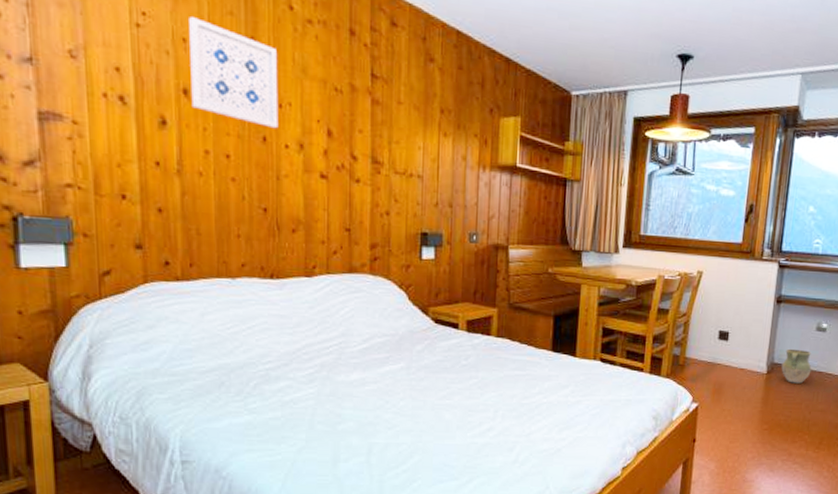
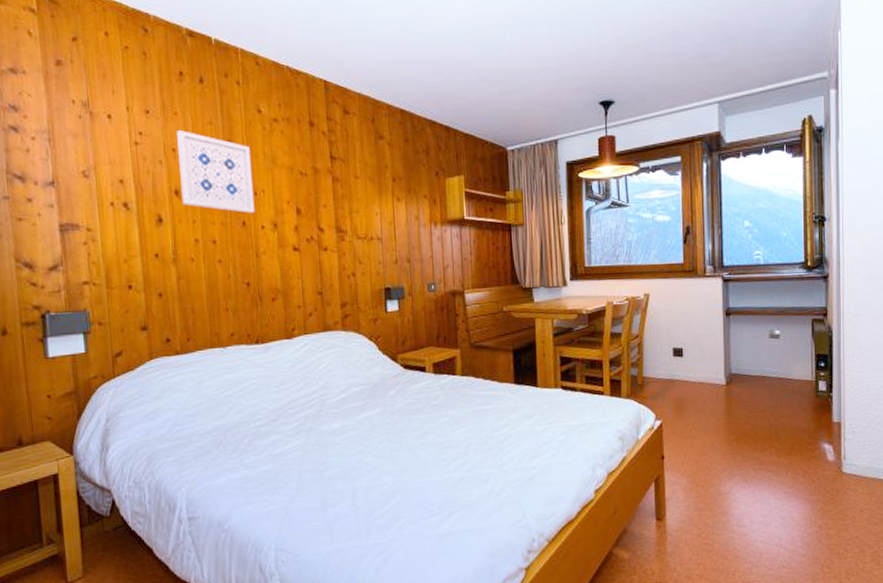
ceramic jug: present [781,348,812,384] -> none [740,358,771,392]

